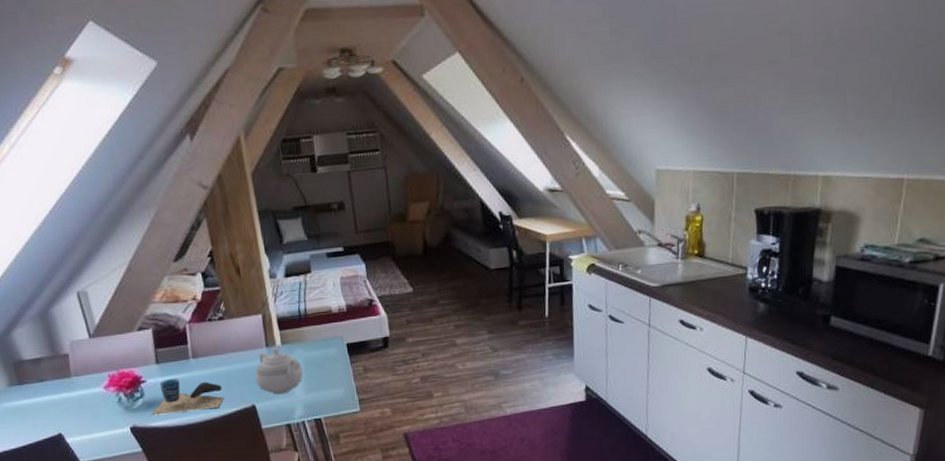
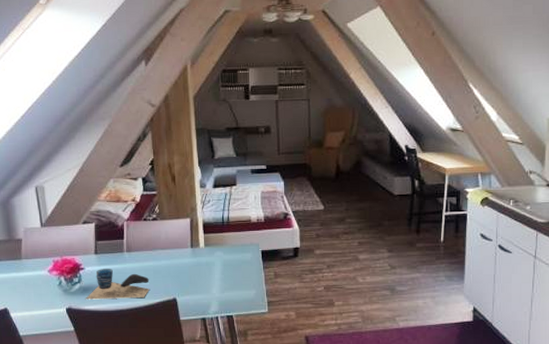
teapot: present [255,347,303,395] -> none [178,248,221,291]

